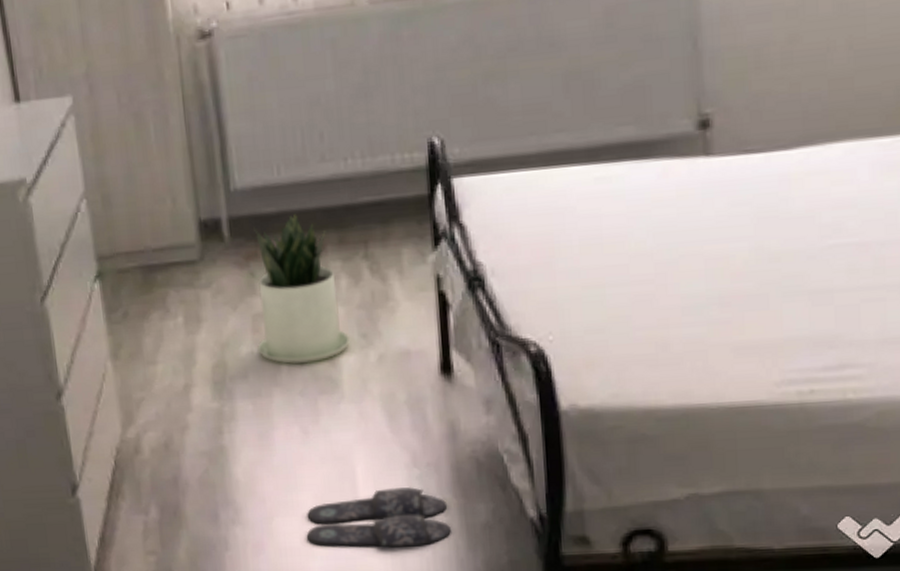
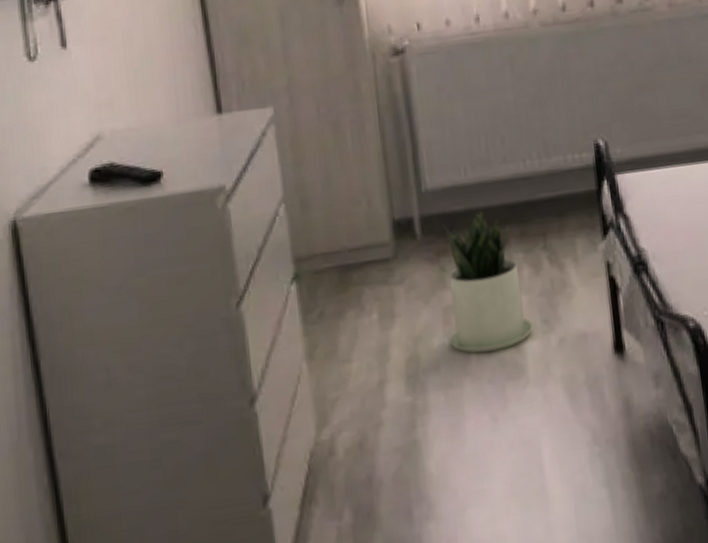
slippers: present [306,486,452,548] -> none [497,464,631,534]

